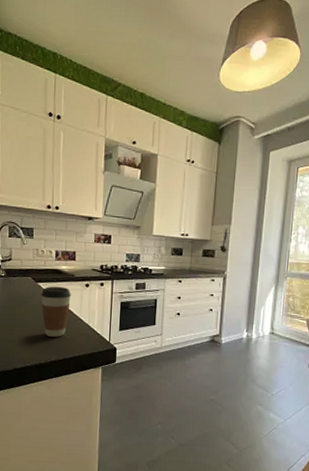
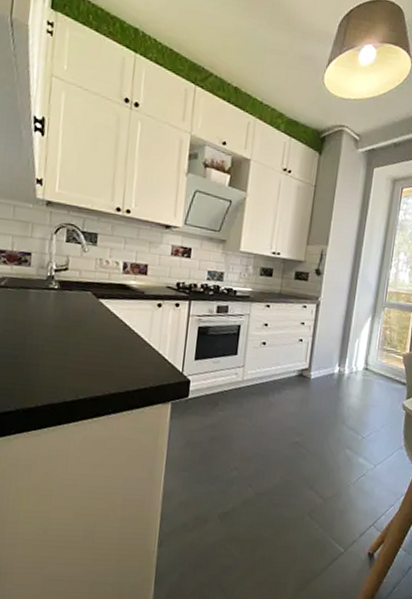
coffee cup: present [41,286,71,337] -> none [102,304,140,365]

